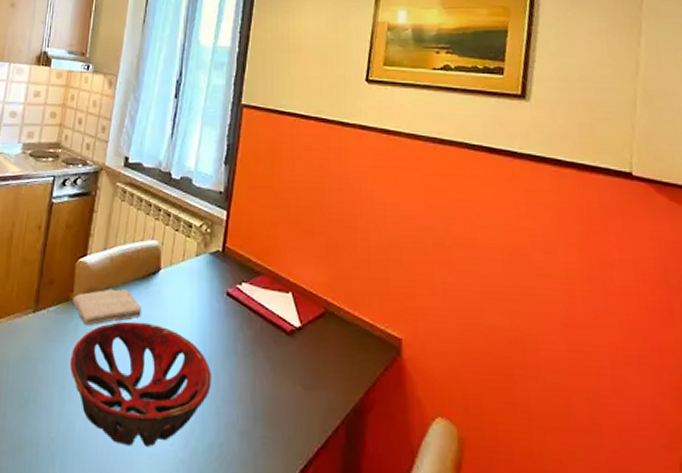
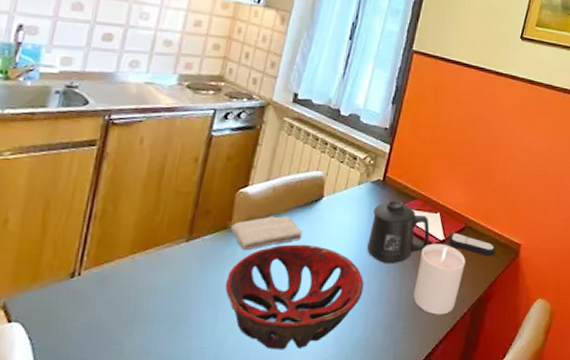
mug: none [212,276,284,354] -> present [367,201,430,264]
candle: none [270,330,331,425] -> present [413,243,466,315]
remote control: none [307,318,369,353] -> present [449,232,496,256]

